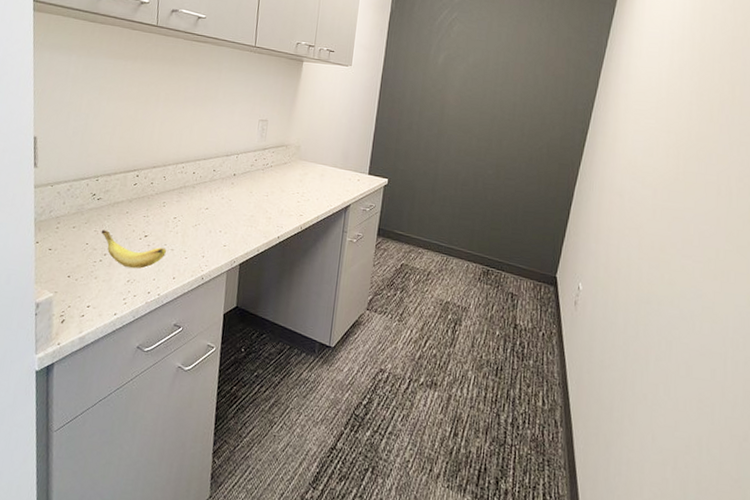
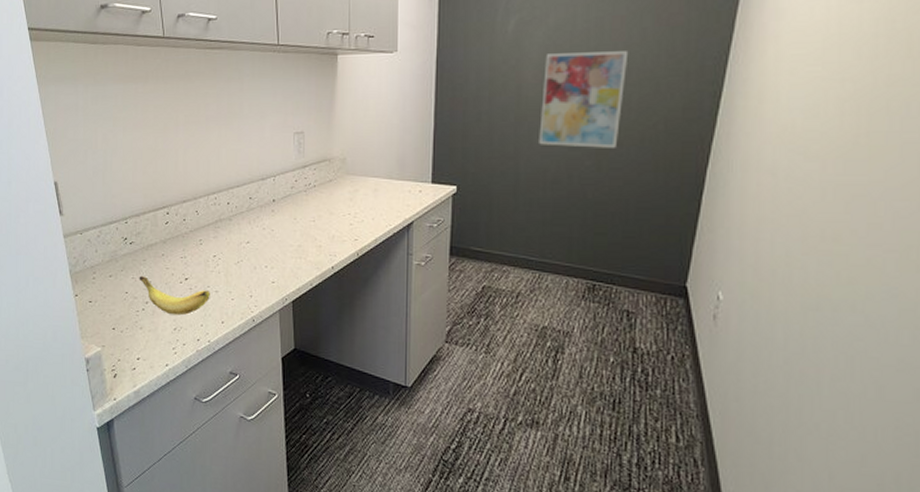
wall art: none [454,84,525,163] -> present [539,51,629,148]

